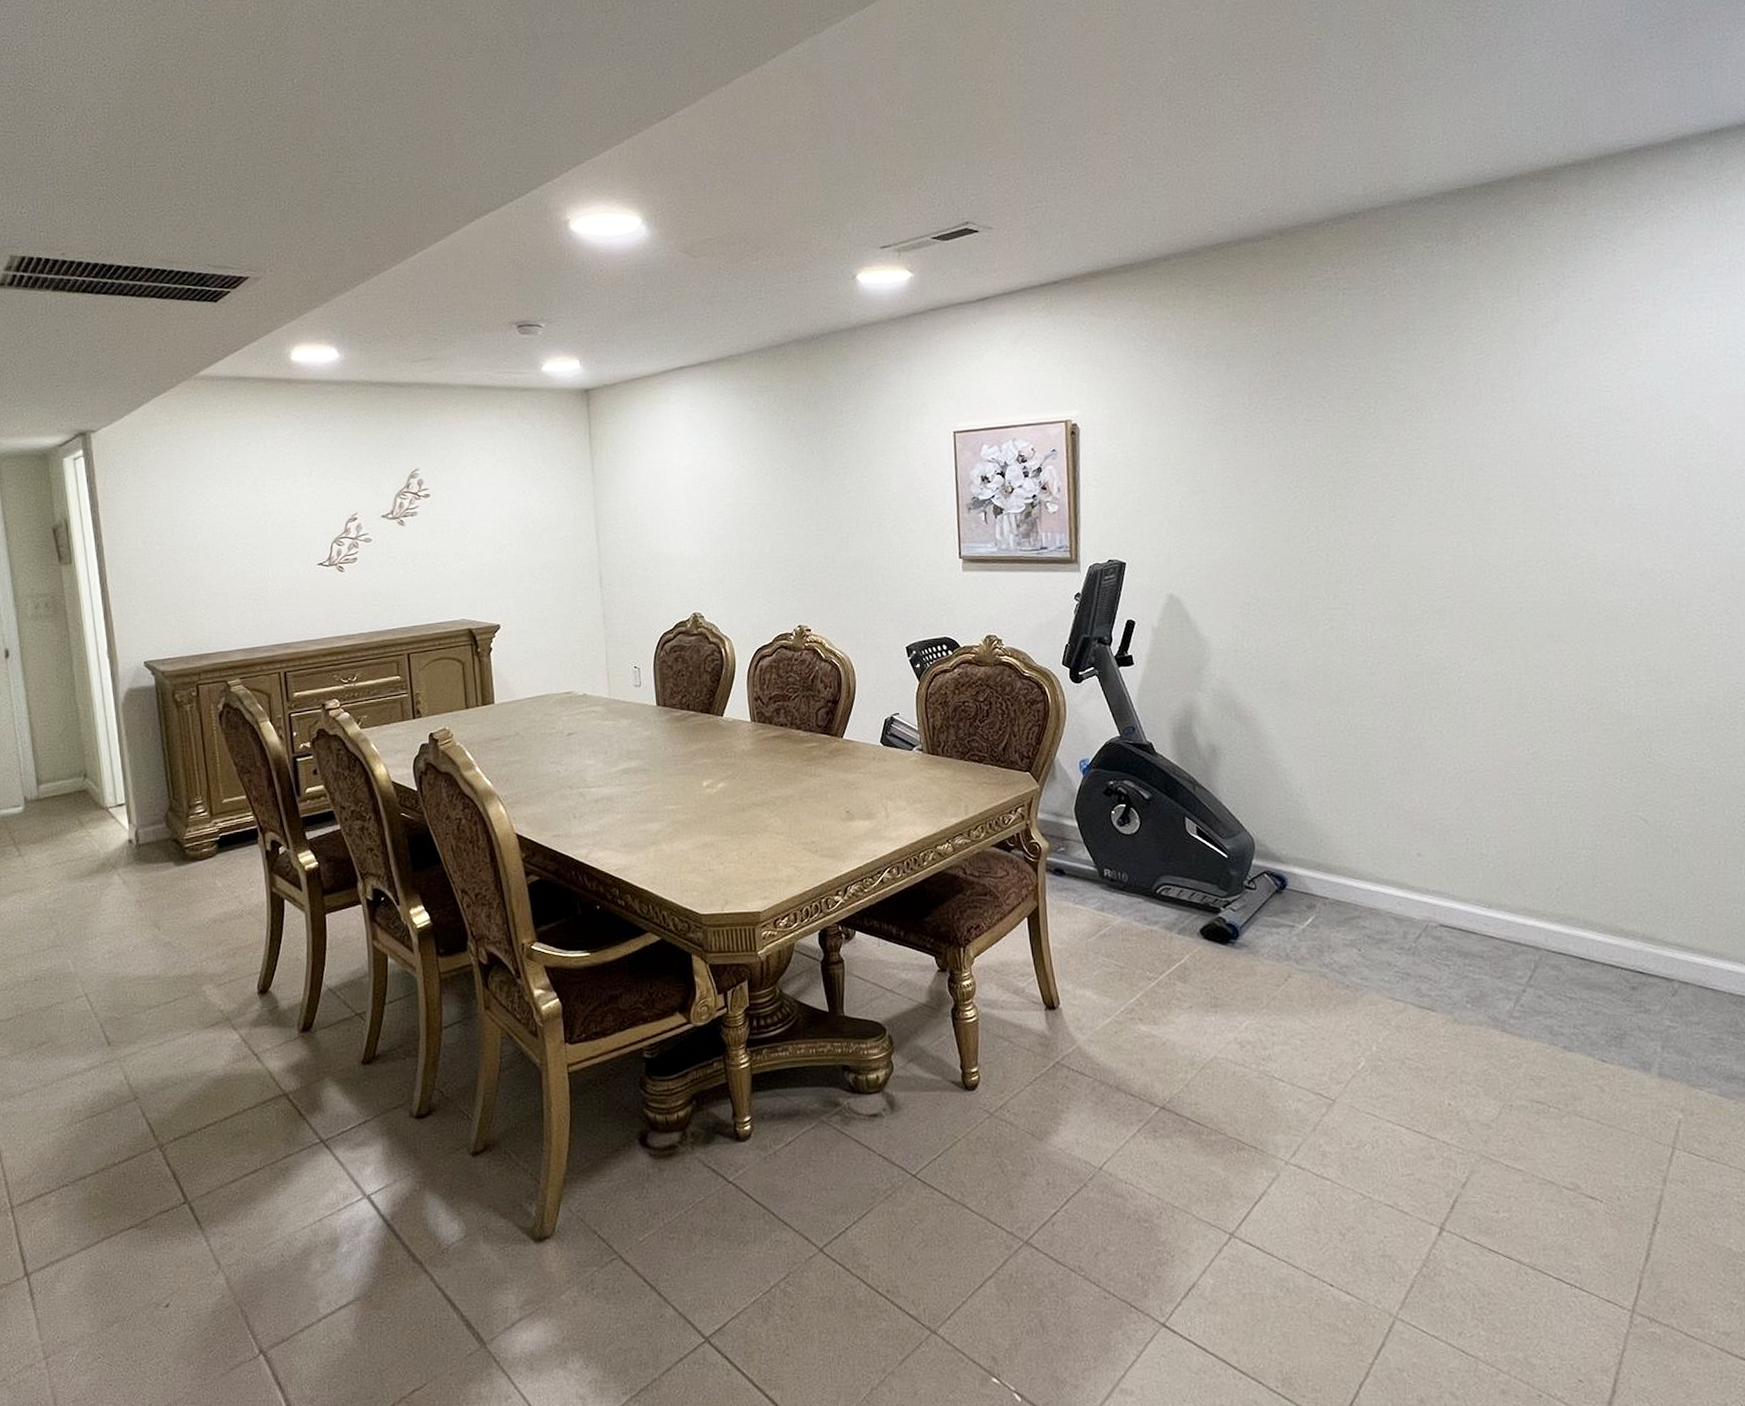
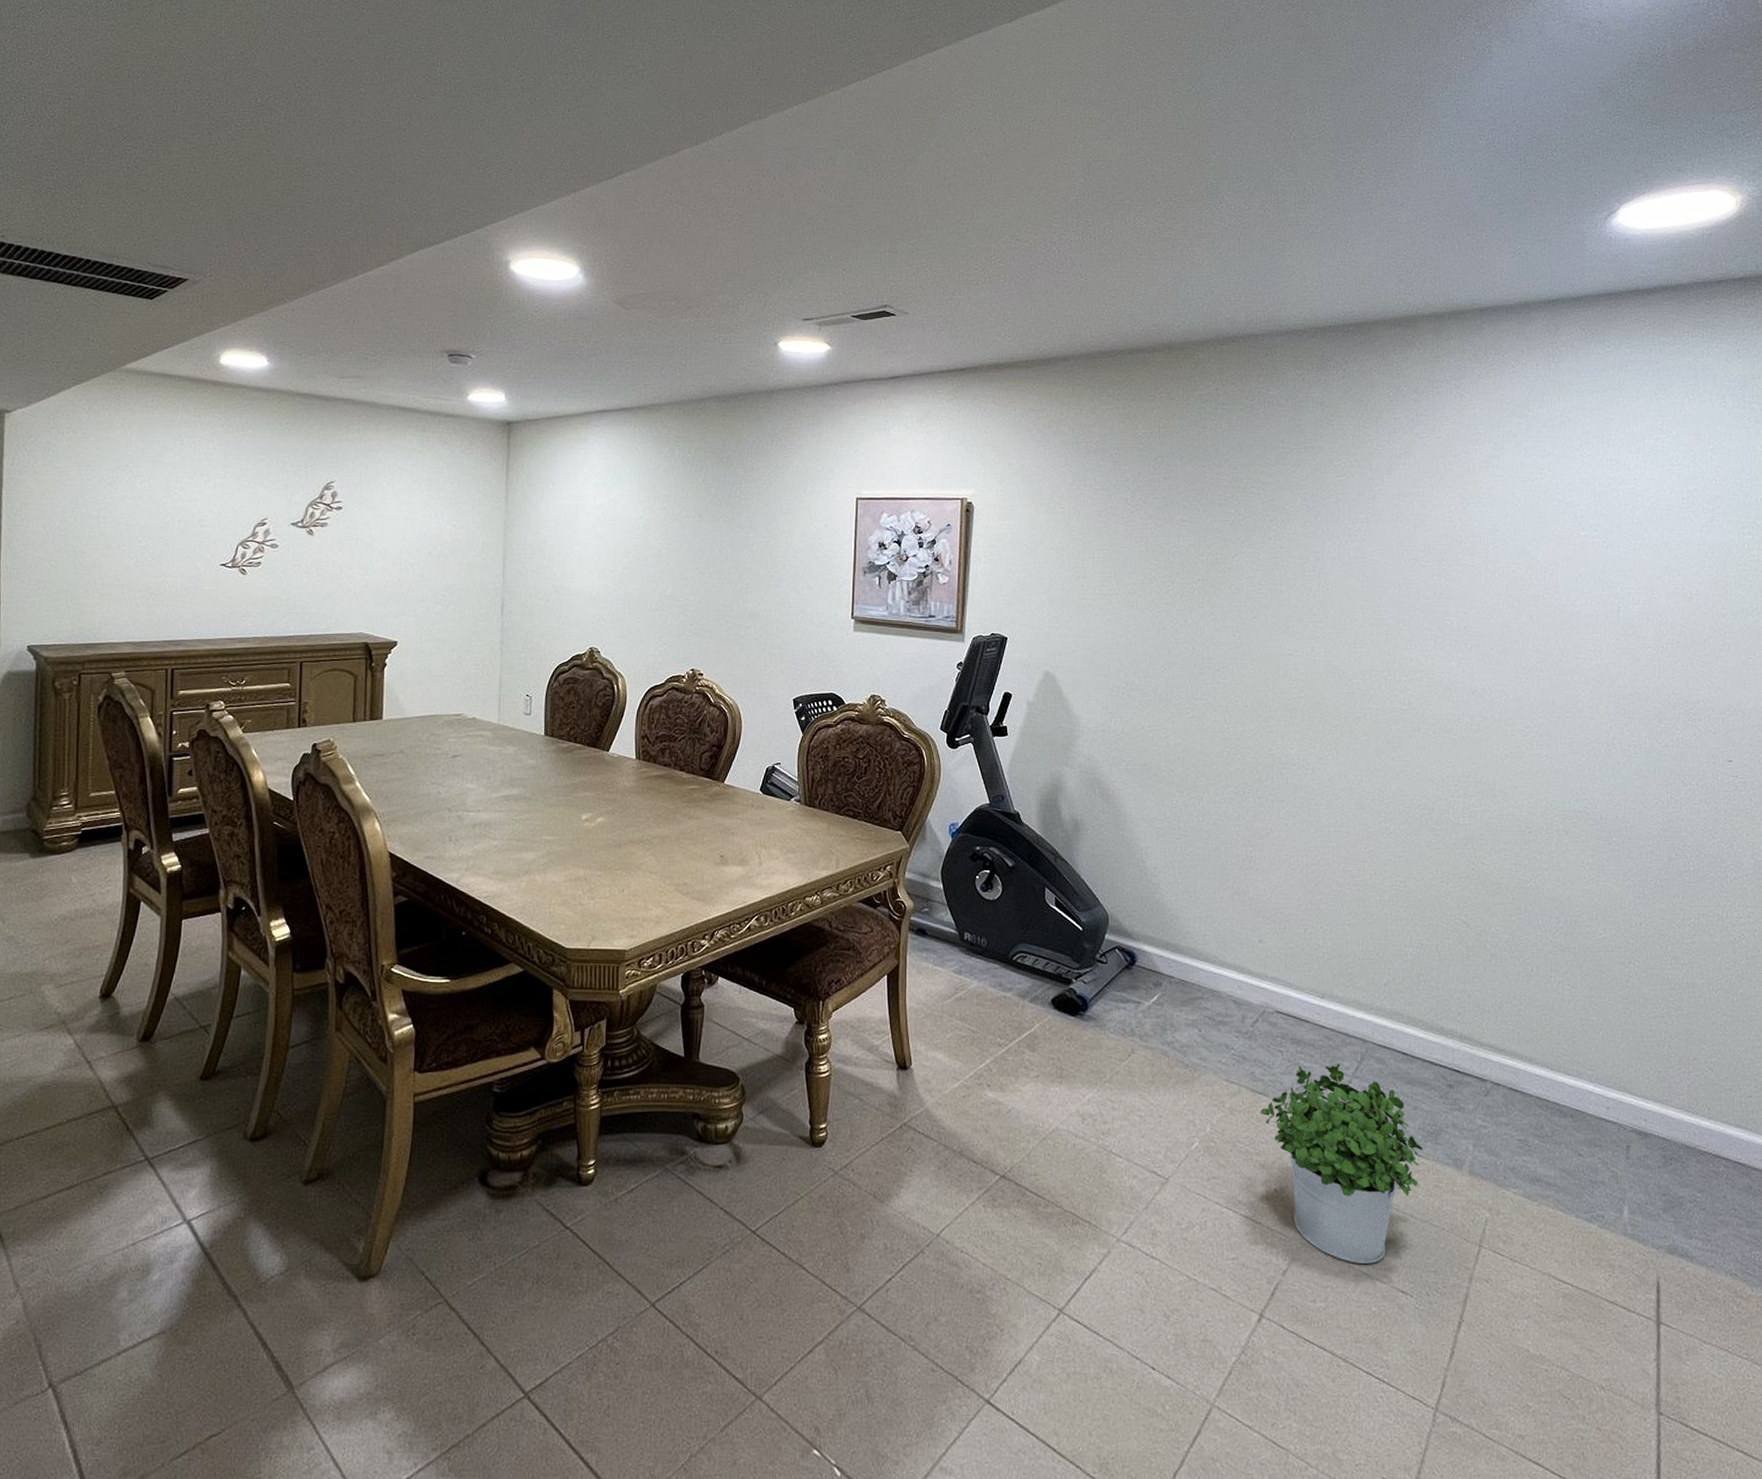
potted plant: none [1428,974,1607,1172] -> present [1260,1064,1423,1264]

